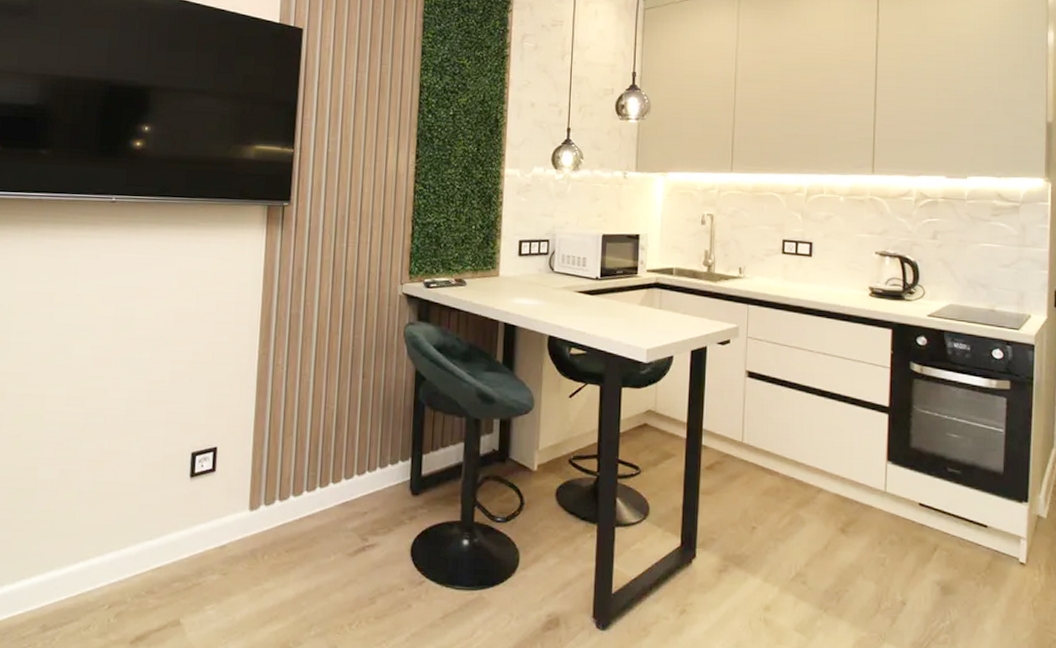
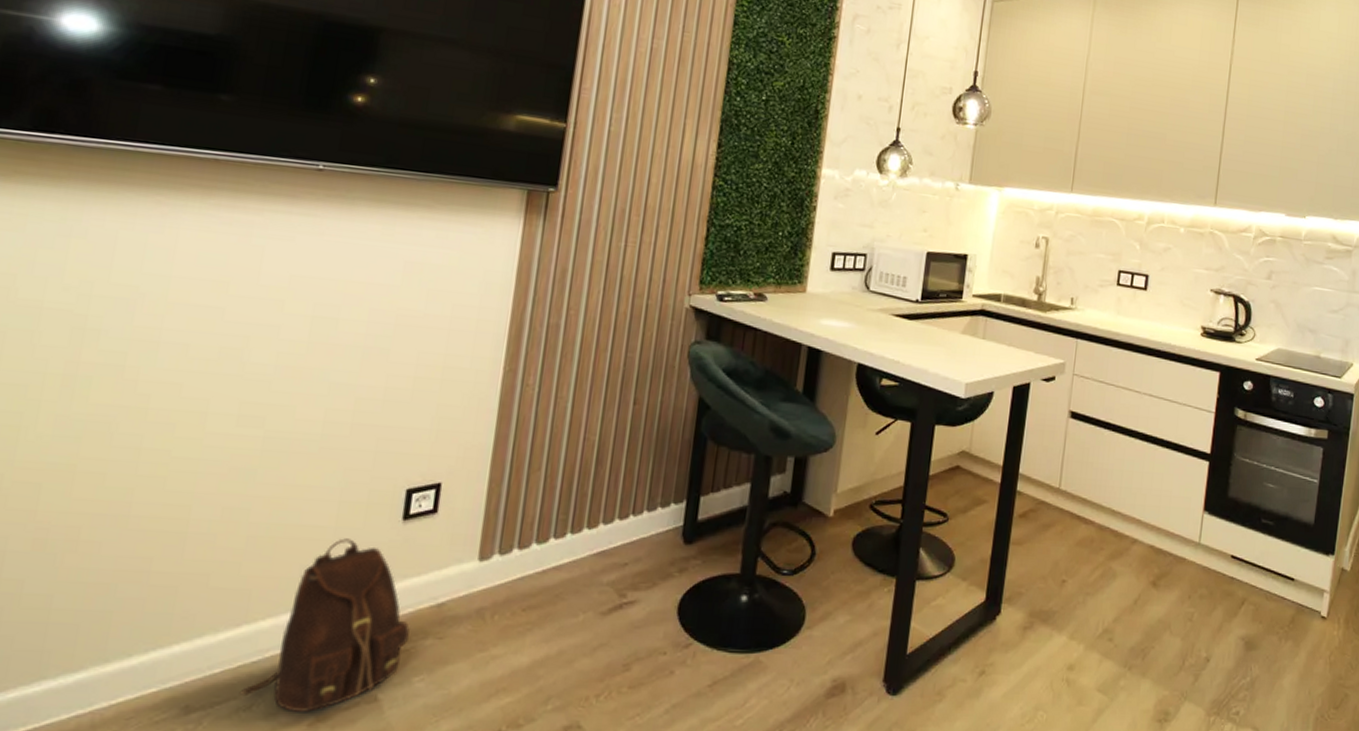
backpack: none [80,493,201,633] -> present [239,538,410,713]

